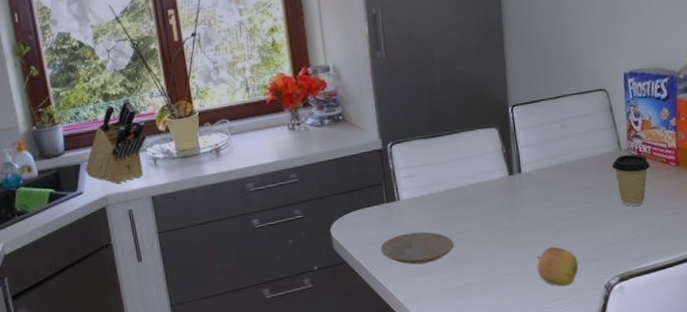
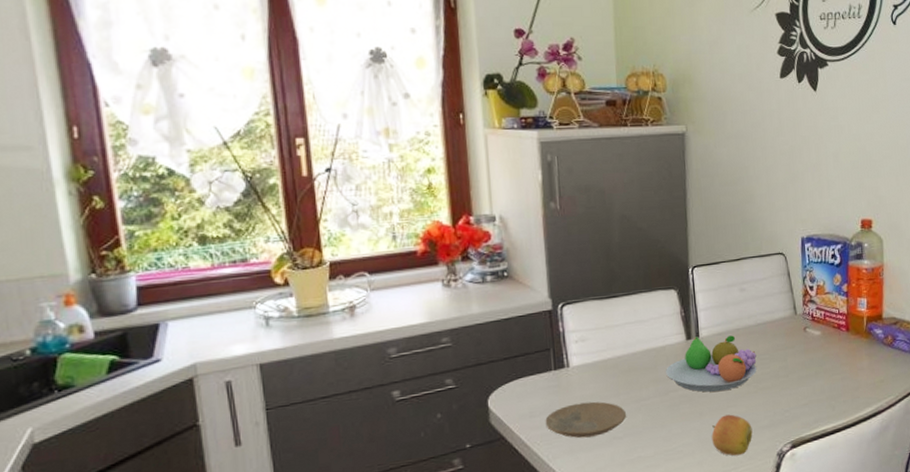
knife block: present [85,98,147,184] -> none [166,242,258,349]
fruit bowl: none [490,171,581,225] -> present [666,335,757,392]
coffee cup: present [612,154,650,207] -> none [787,319,823,372]

